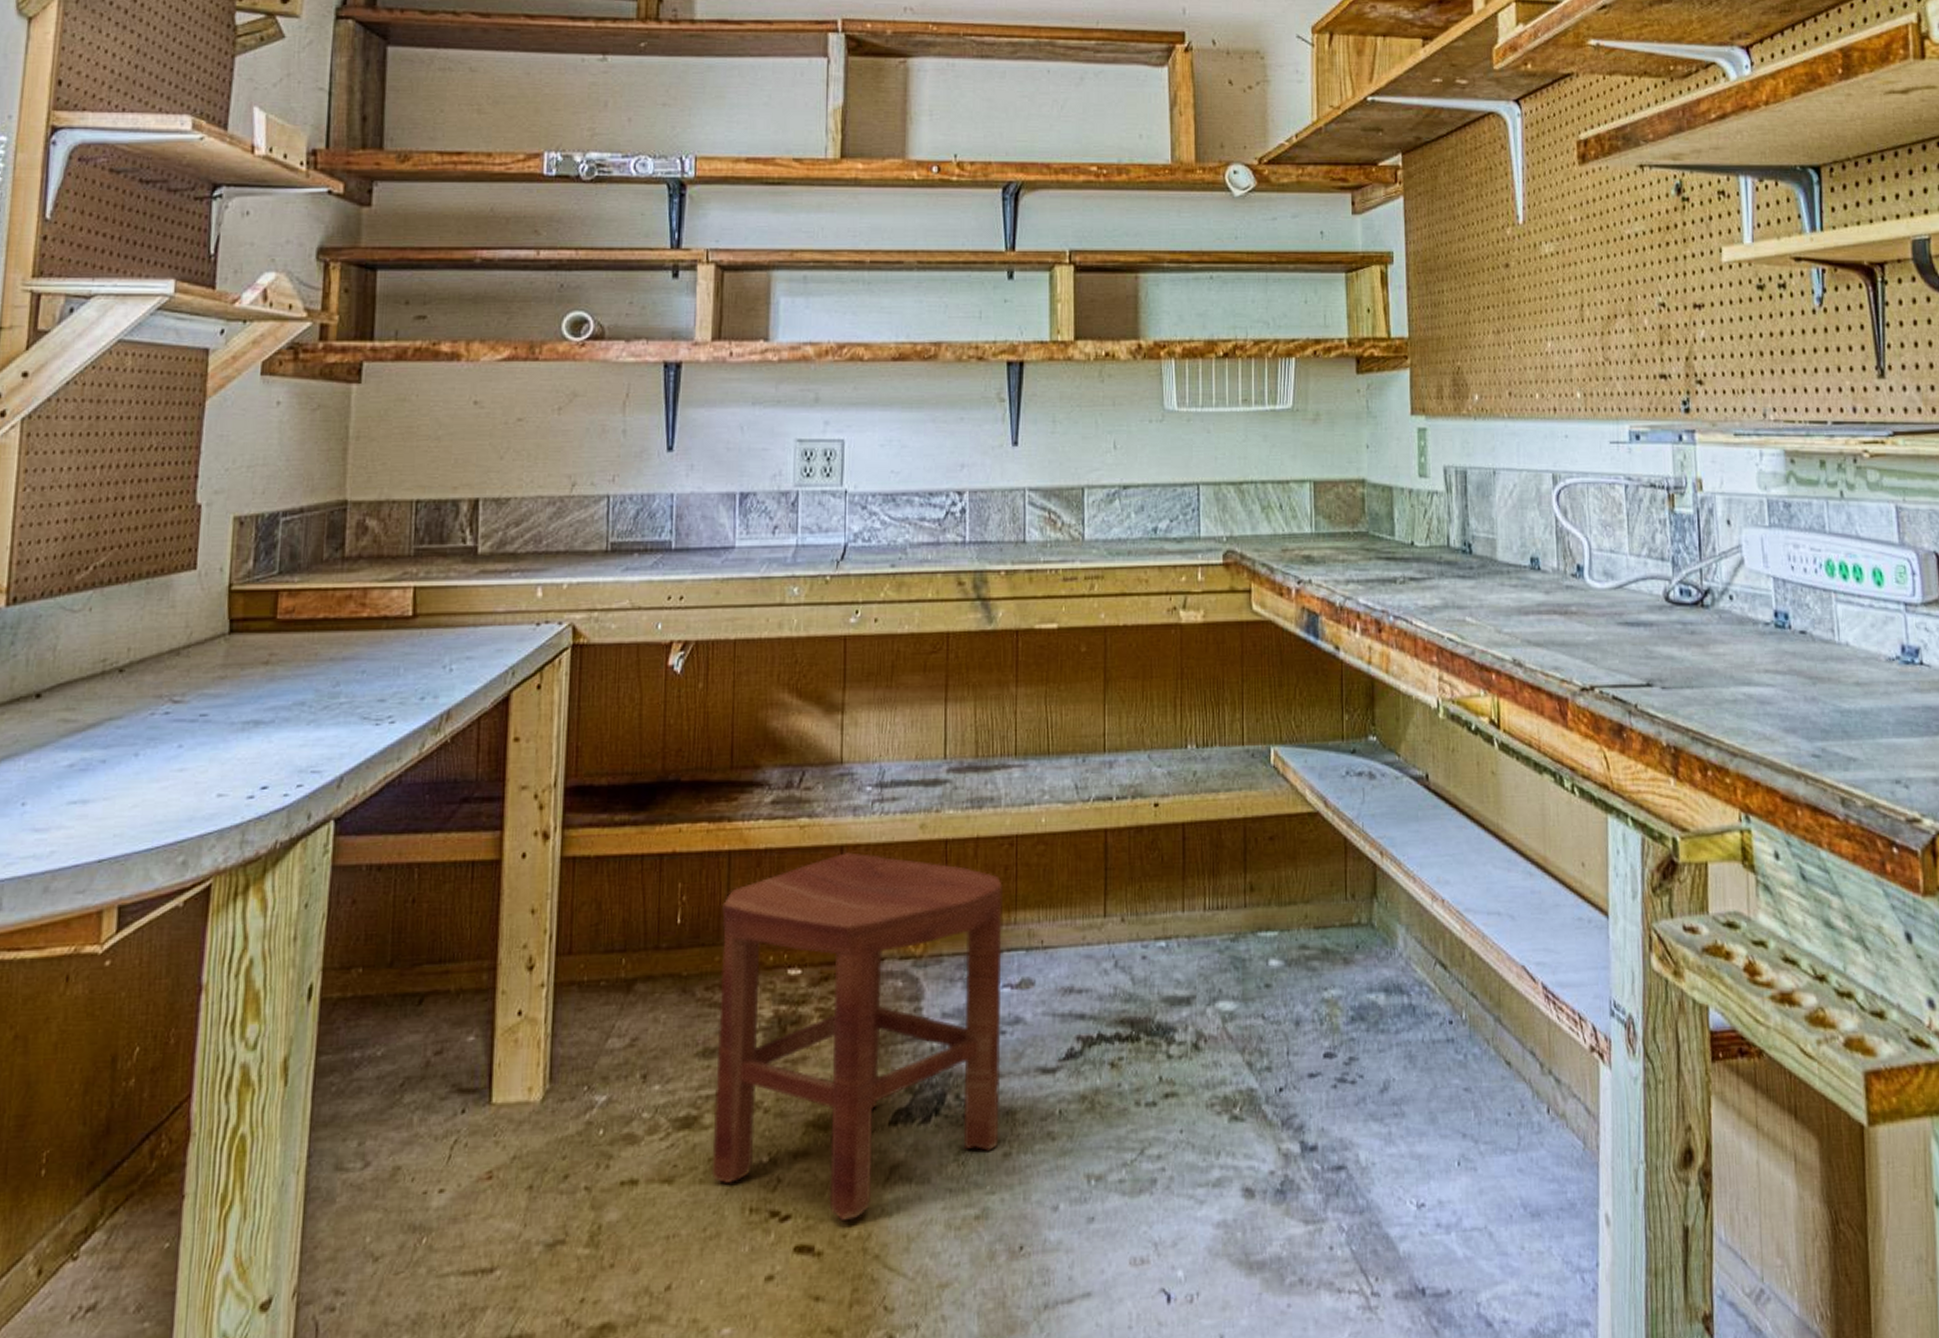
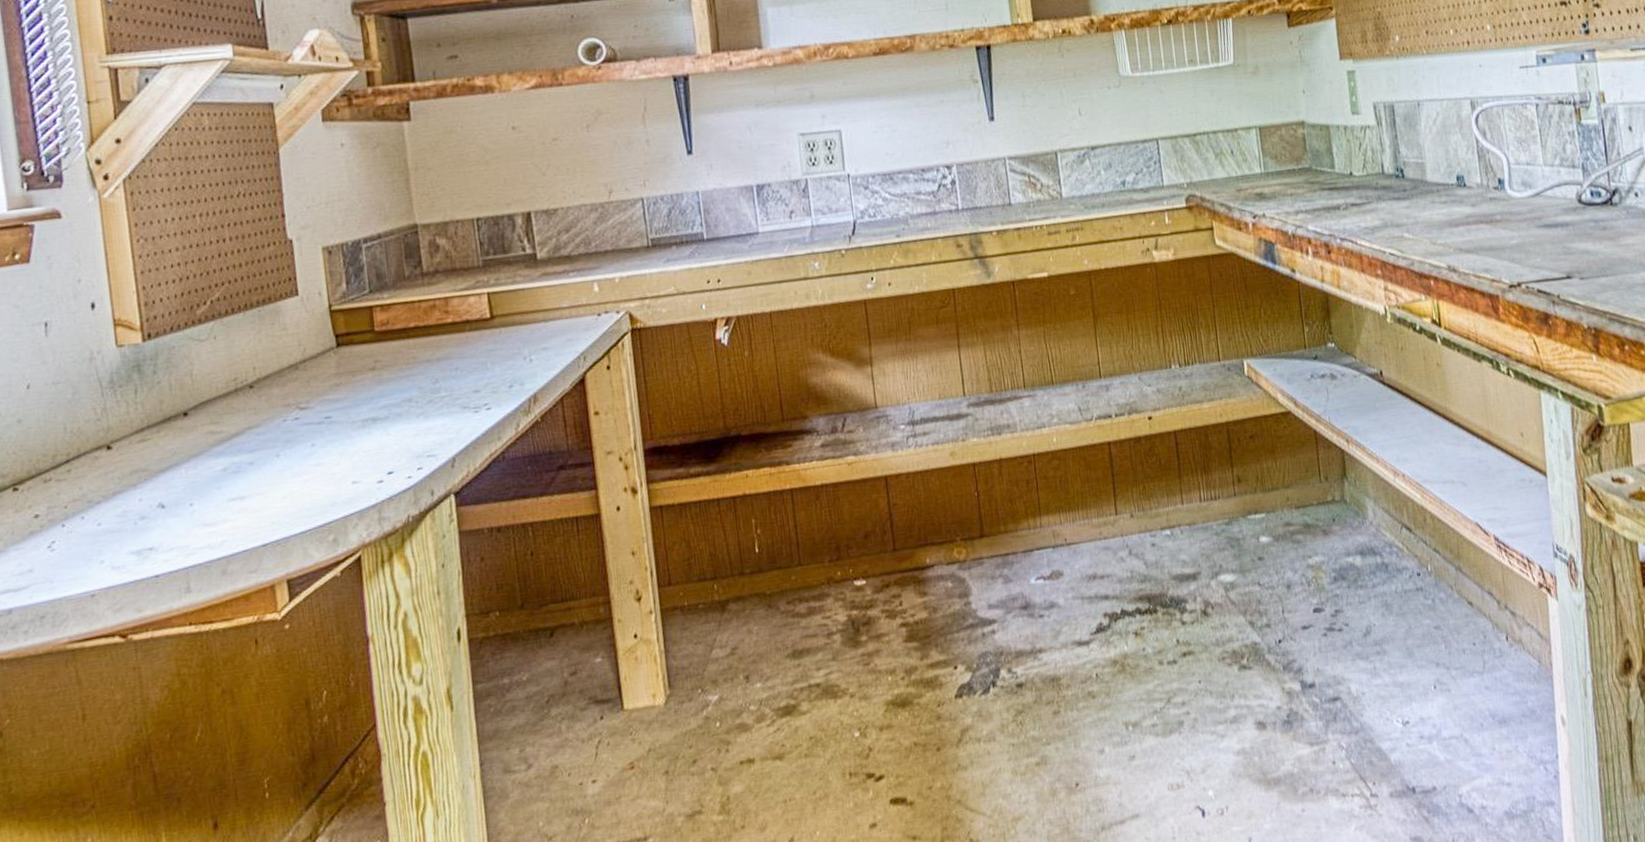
stool: present [711,851,1002,1220] -> none [791,480,1048,776]

